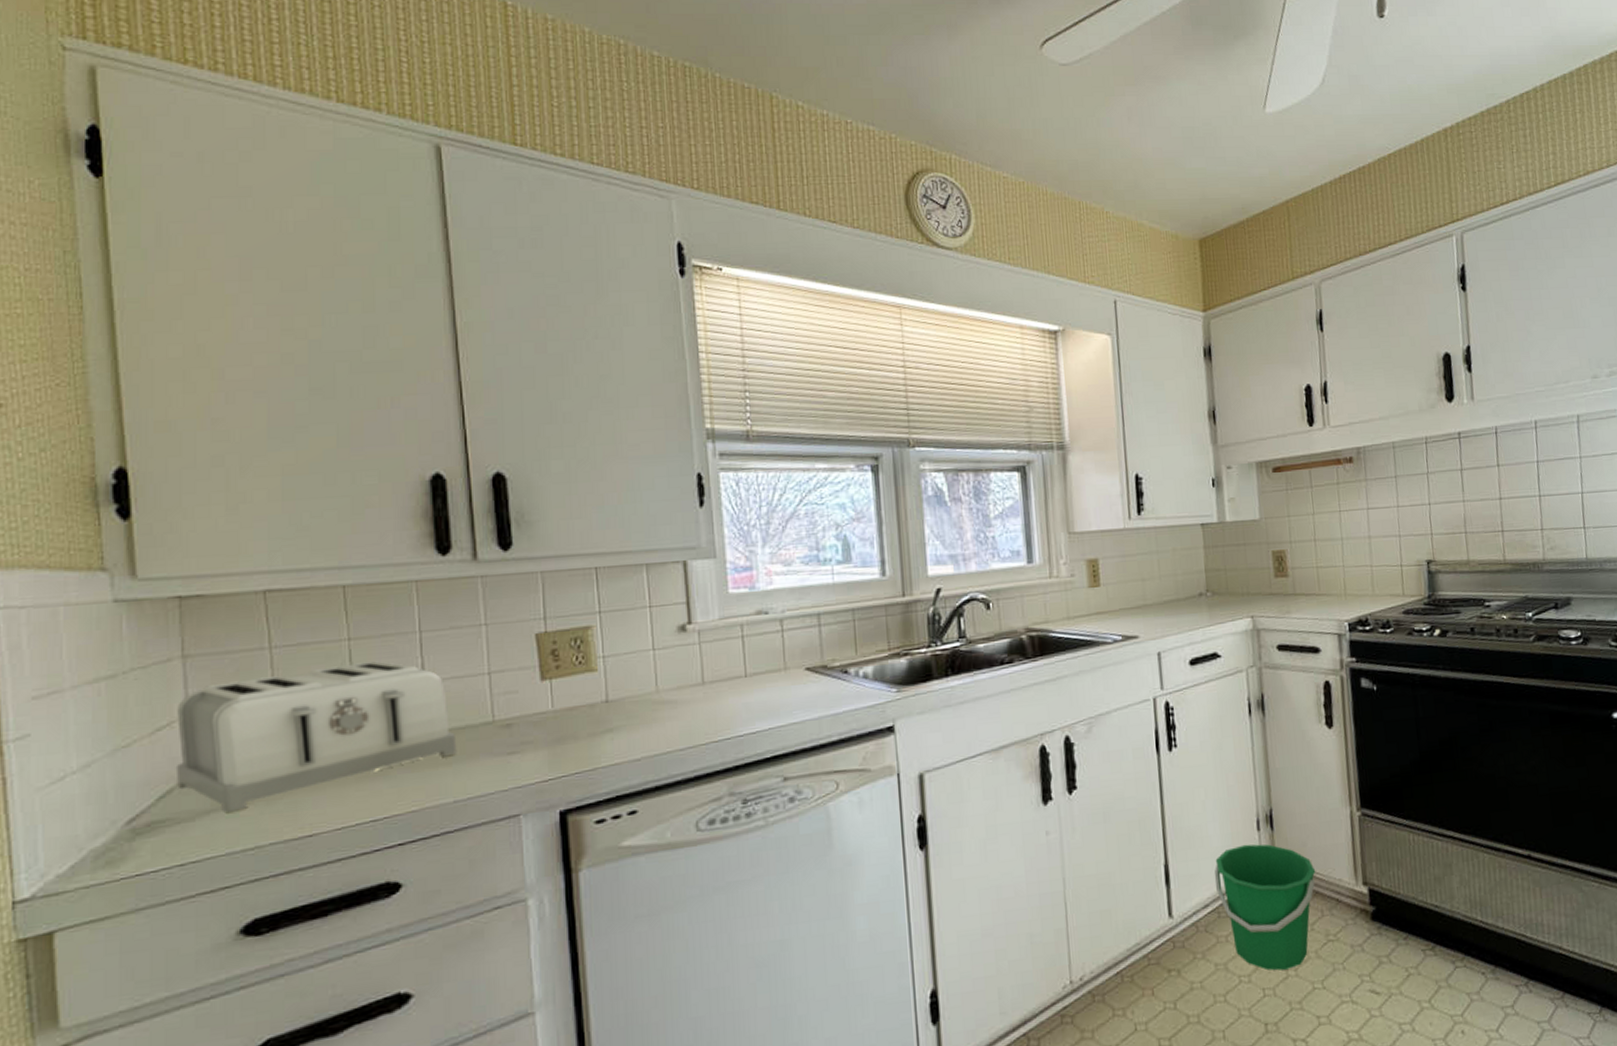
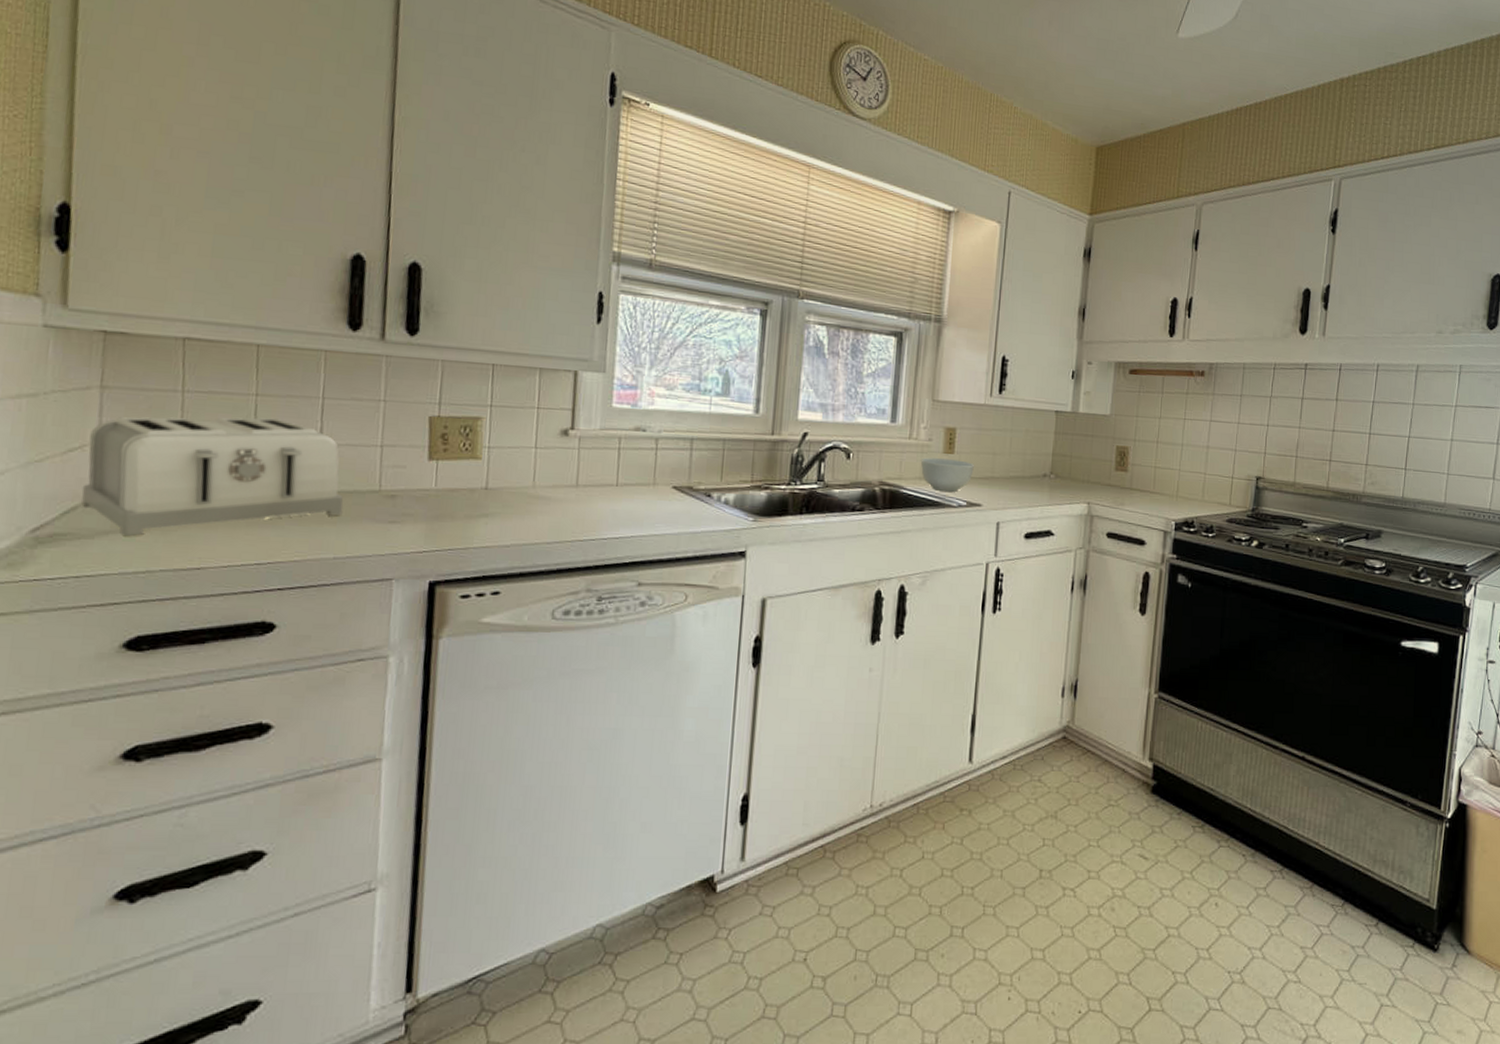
bowl: none [1065,592,1124,629] -> present [920,457,974,492]
bucket: present [1214,844,1316,971] -> none [1015,707,1109,825]

